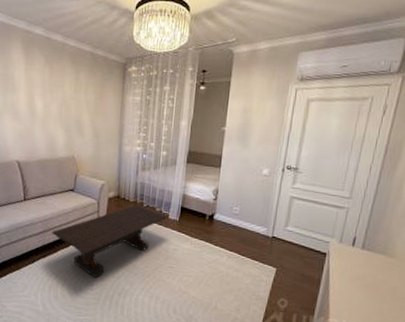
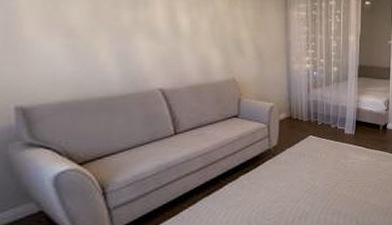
coffee table: present [52,205,168,278] -> none [215,124,344,207]

